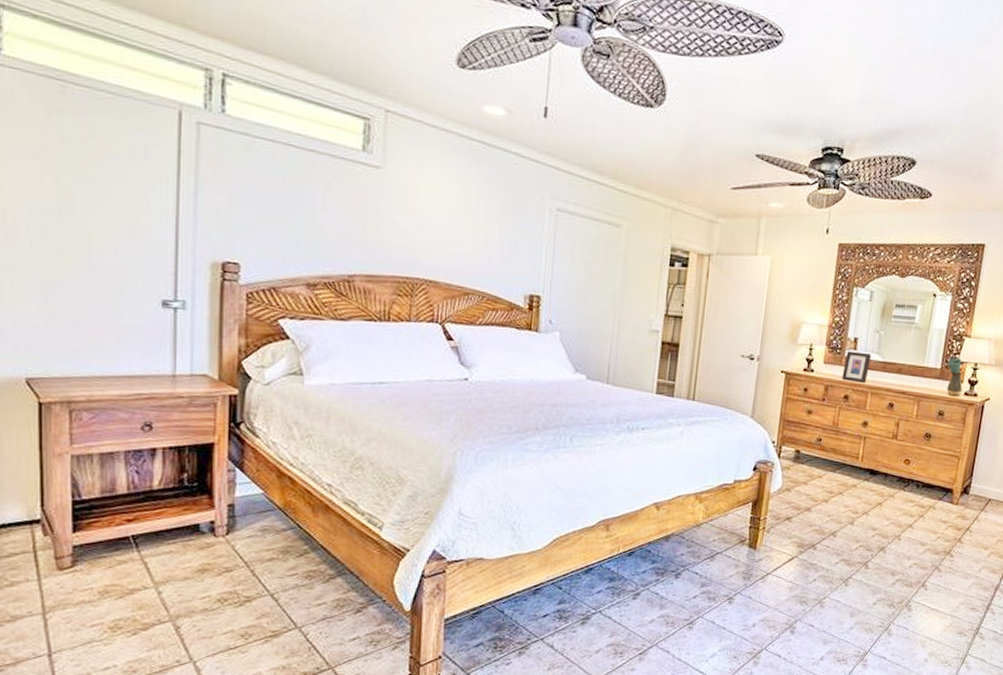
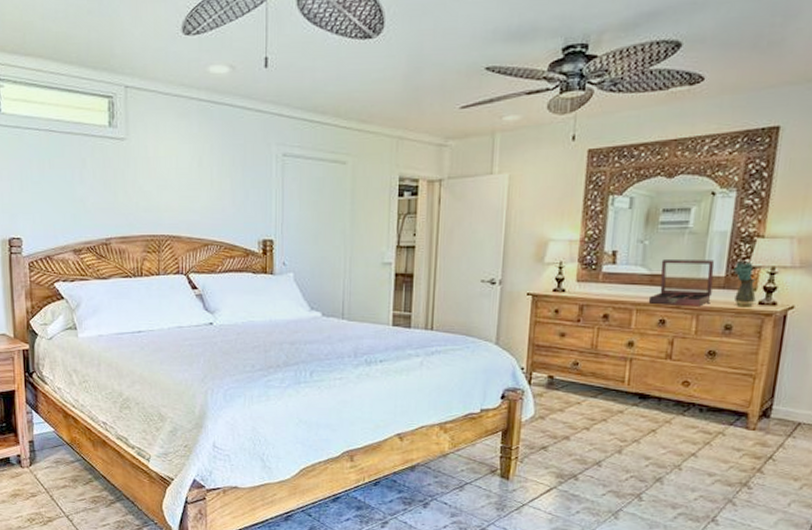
picture frame: present [842,350,871,384] -> none [599,265,634,301]
jewelry box: none [882,349,933,394] -> present [649,260,715,307]

